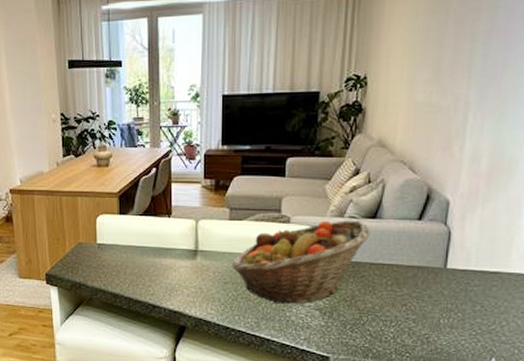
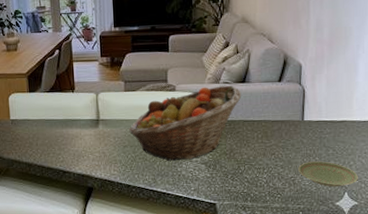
plate: none [434,317,511,350] -> present [298,161,358,187]

